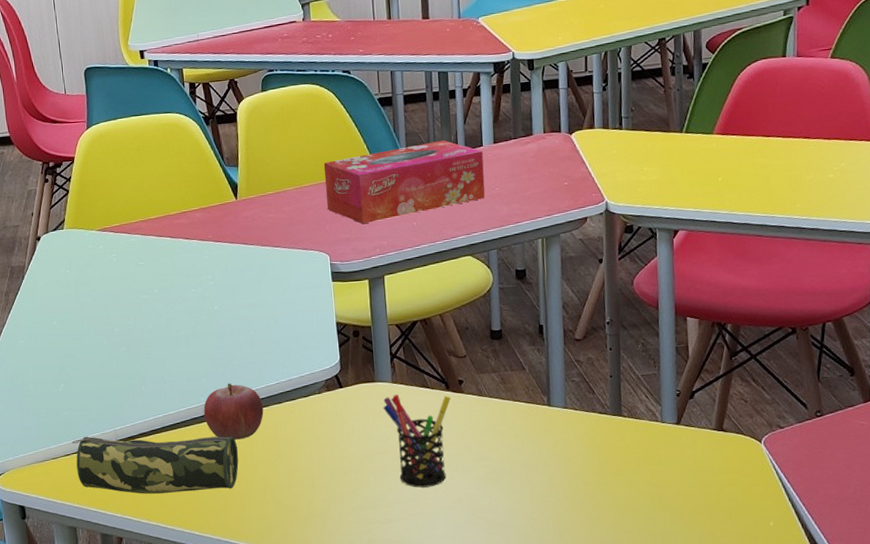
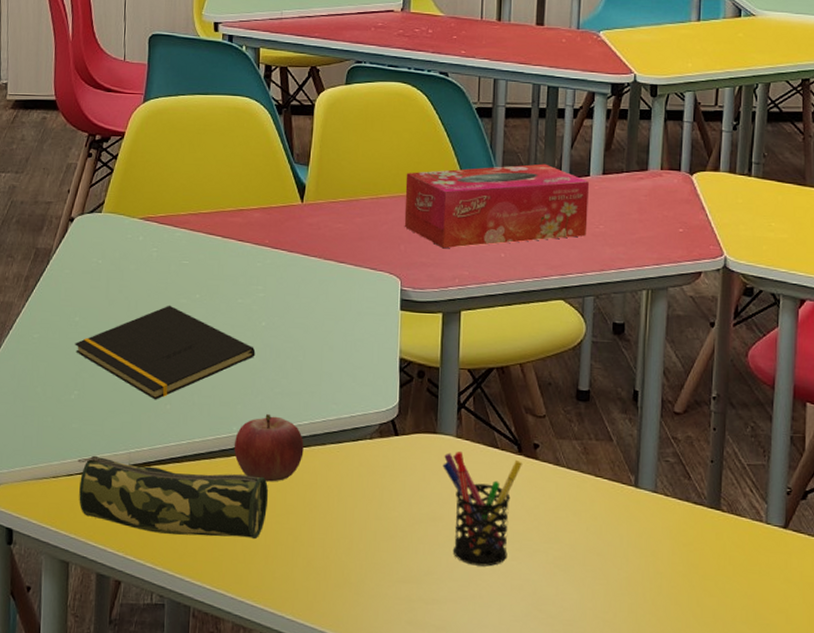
notepad: none [56,301,212,384] -> present [75,305,256,400]

